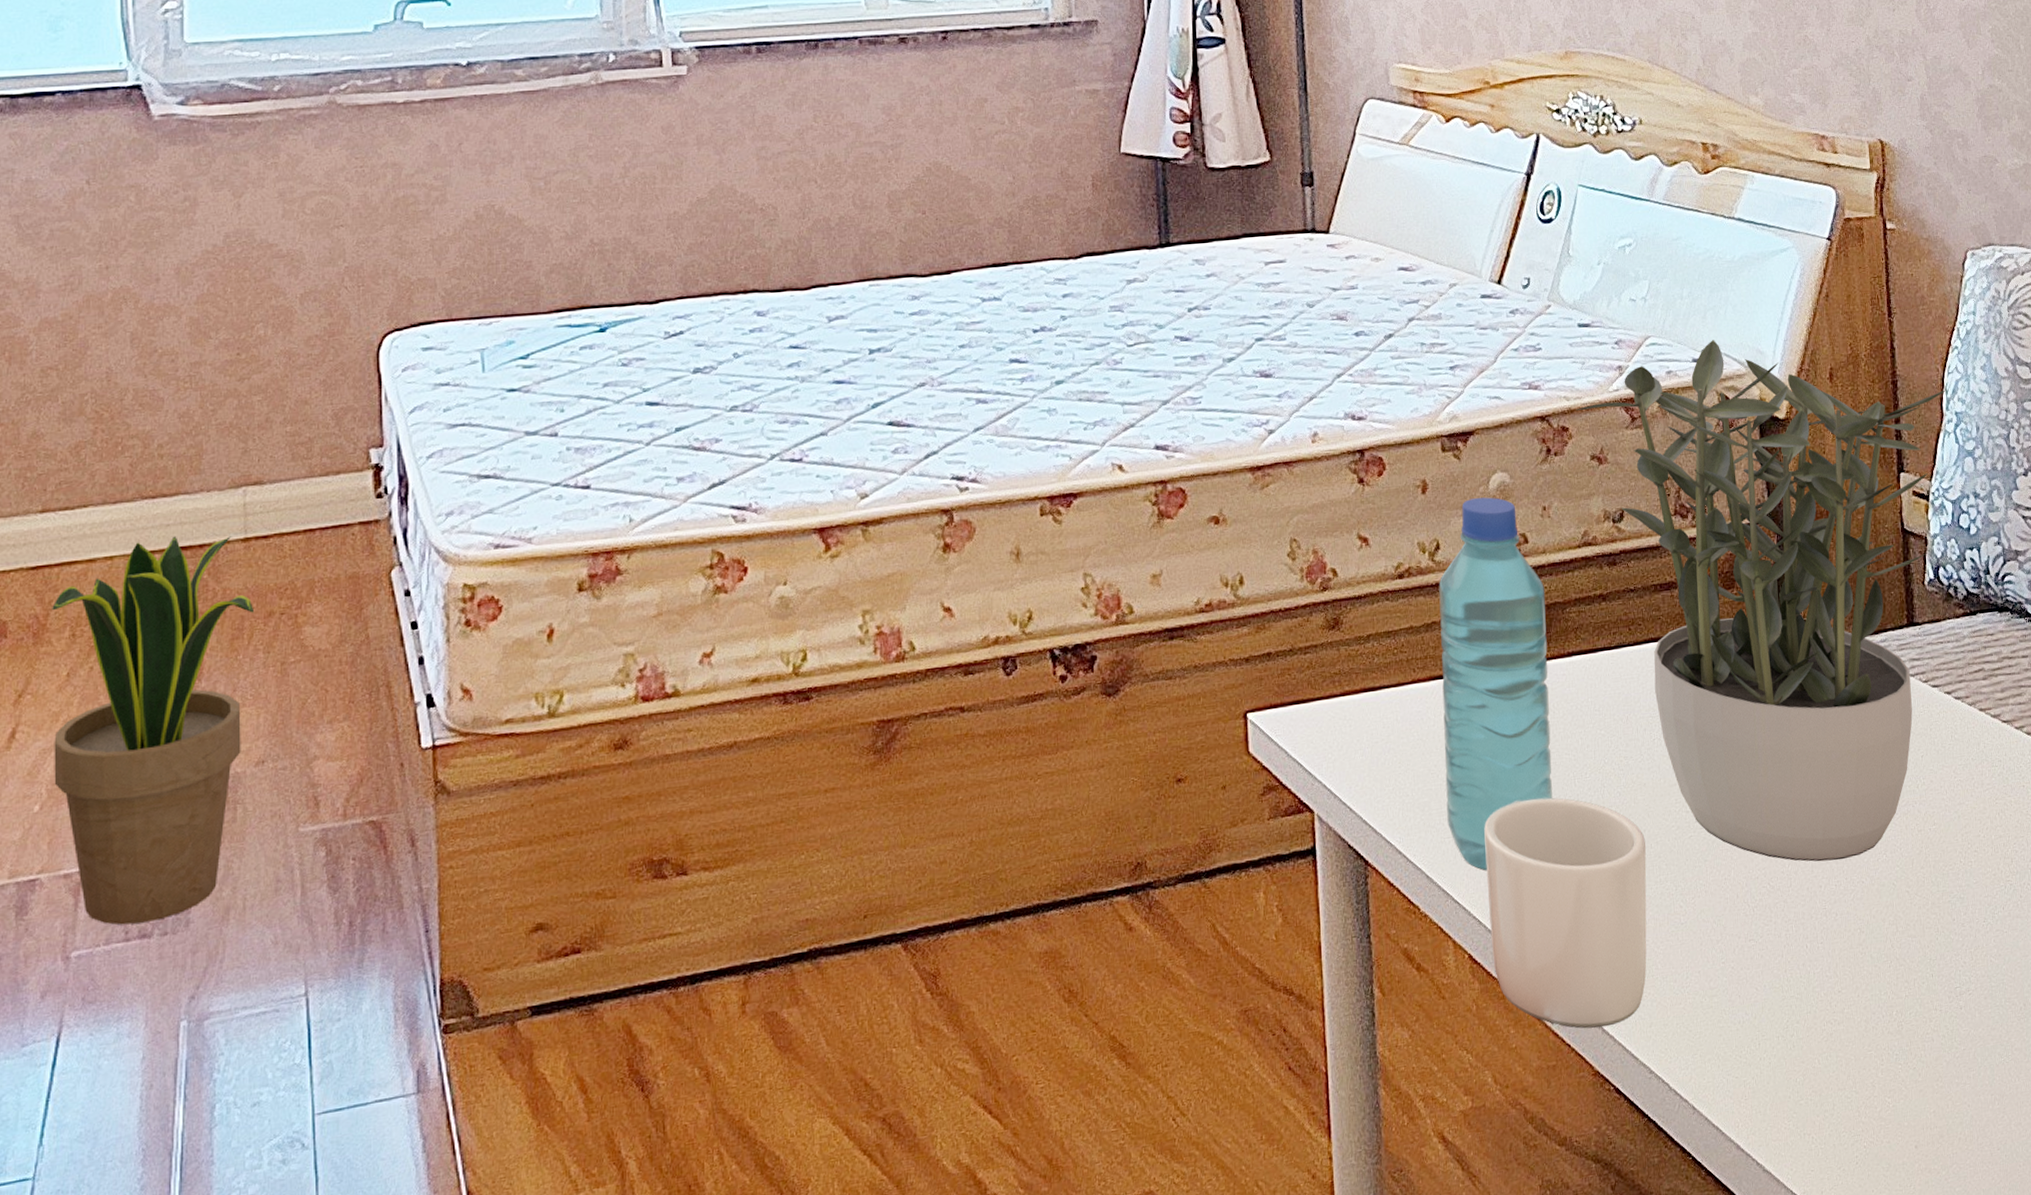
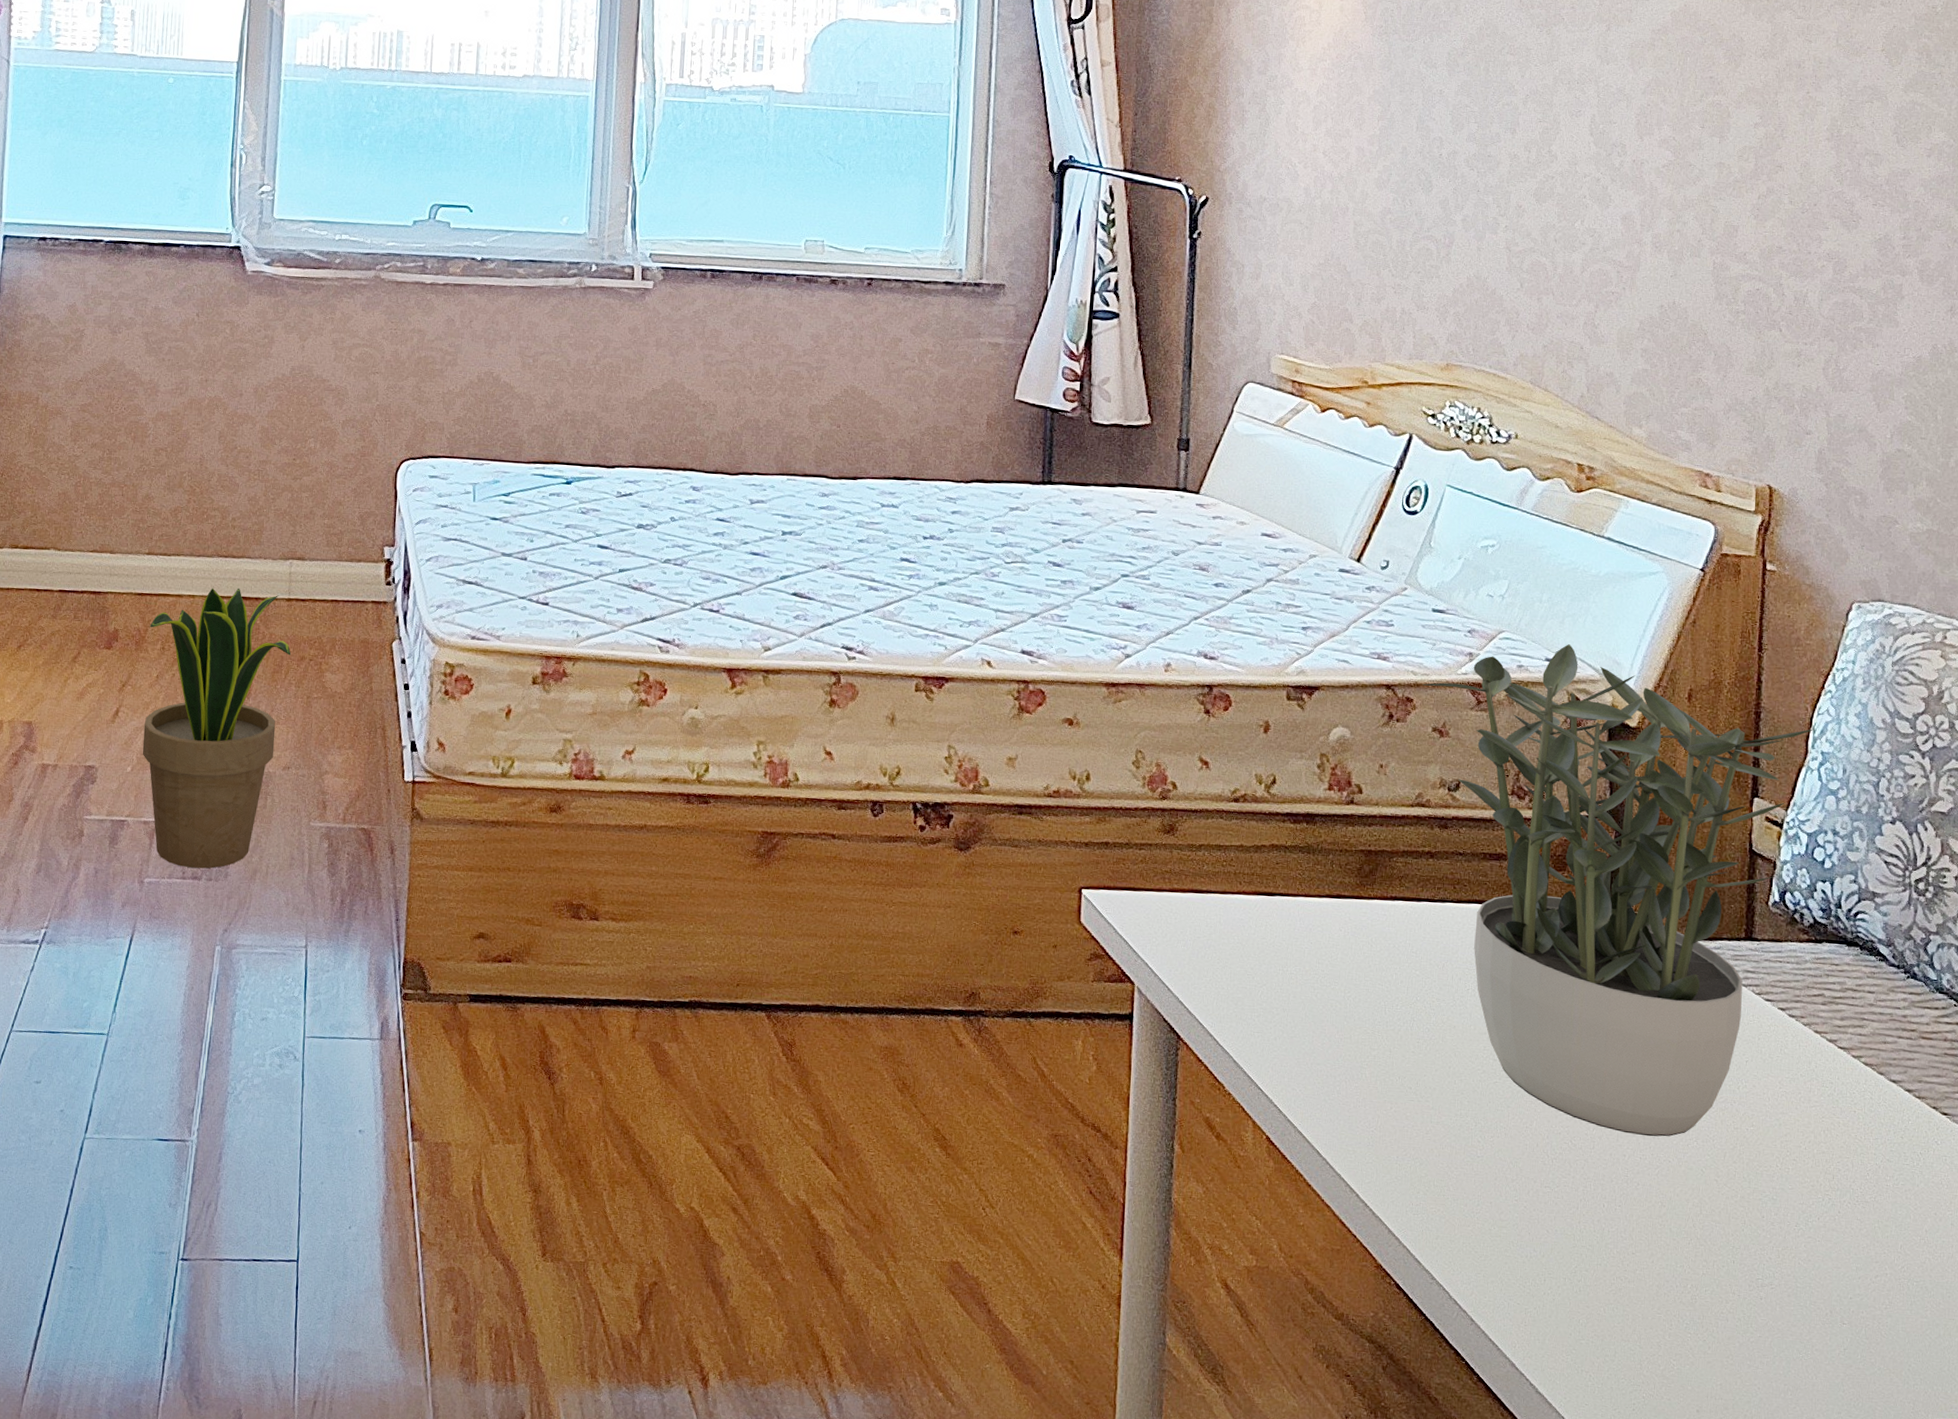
water bottle: present [1439,497,1552,871] -> none [1258,745,1375,1069]
mug: present [1484,797,1647,1029] -> none [1289,1014,1449,1229]

